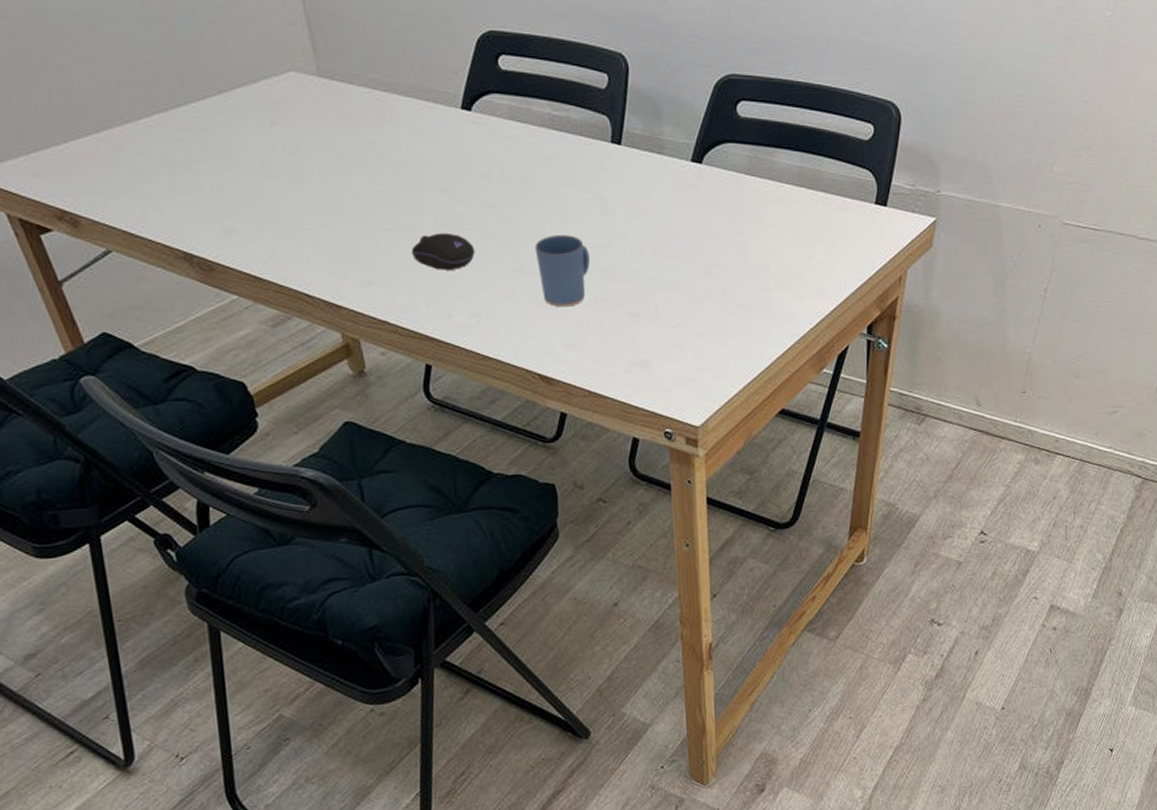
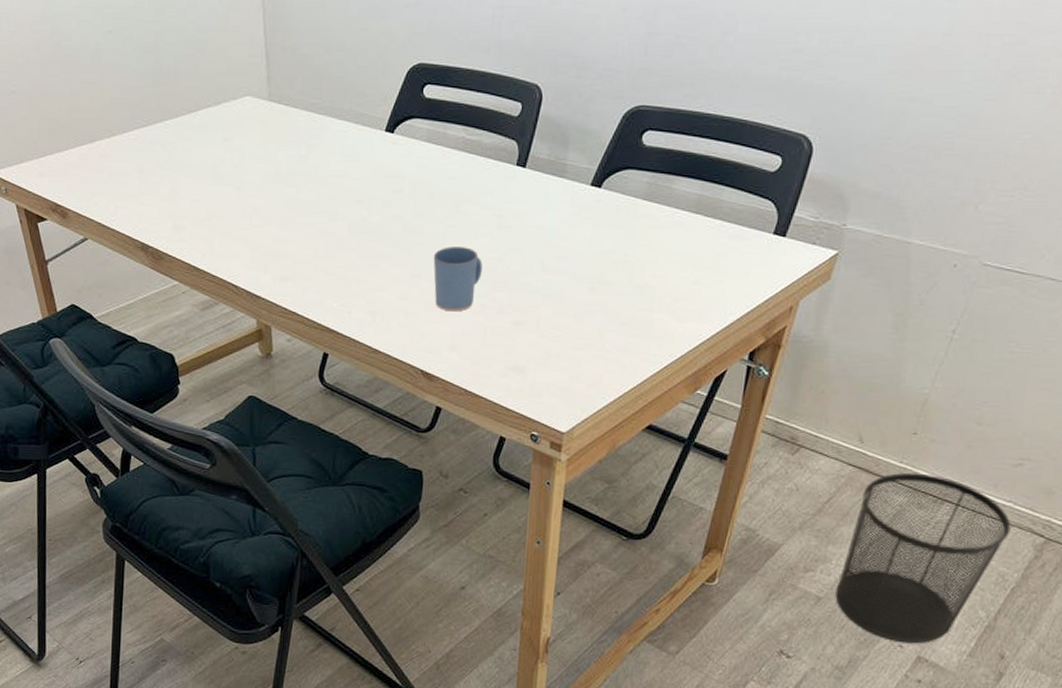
computer mouse: present [411,232,475,270] -> none [325,238,380,272]
waste bin: none [973,430,1114,595] -> present [835,472,1011,644]

